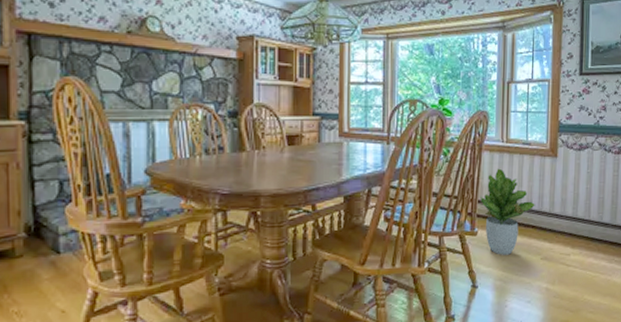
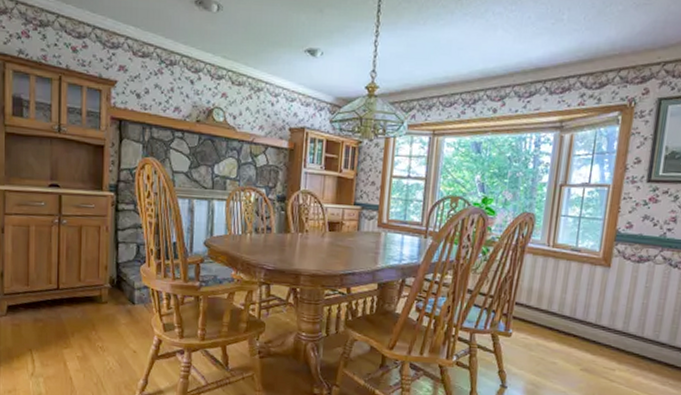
potted plant: present [481,168,536,255] -> none [518,272,581,361]

